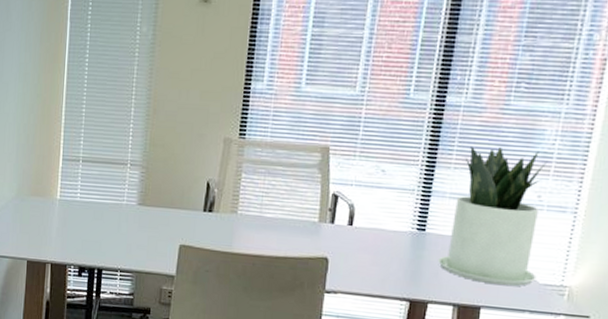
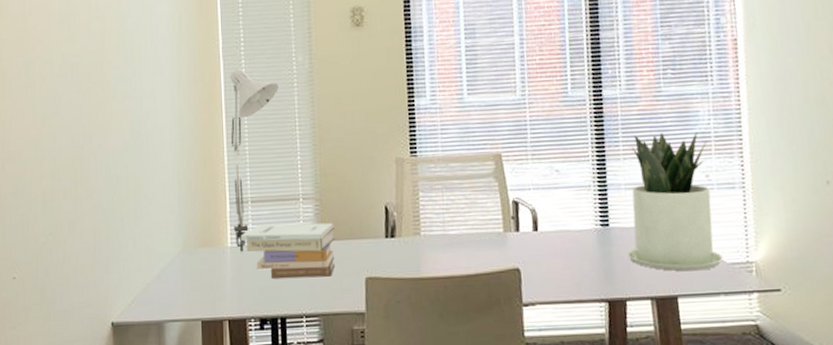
desk lamp: none [63,32,120,206] -> present [229,68,278,253]
books: none [69,182,157,239] -> present [240,222,336,278]

